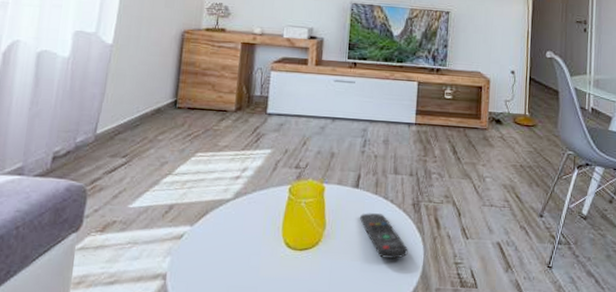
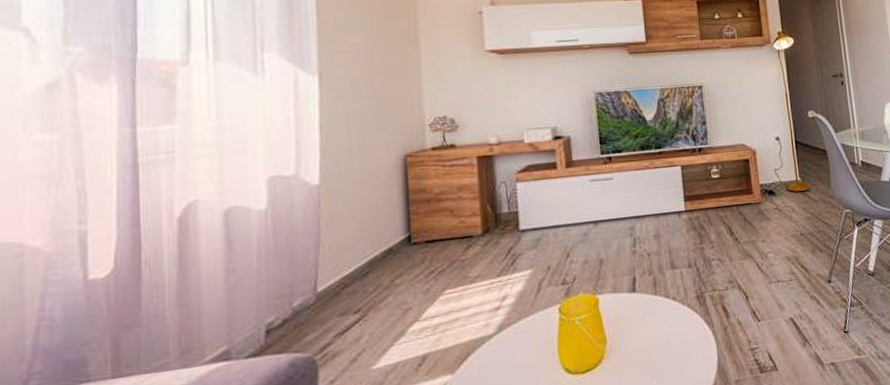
remote control: present [360,213,408,259] -> none [642,314,700,362]

